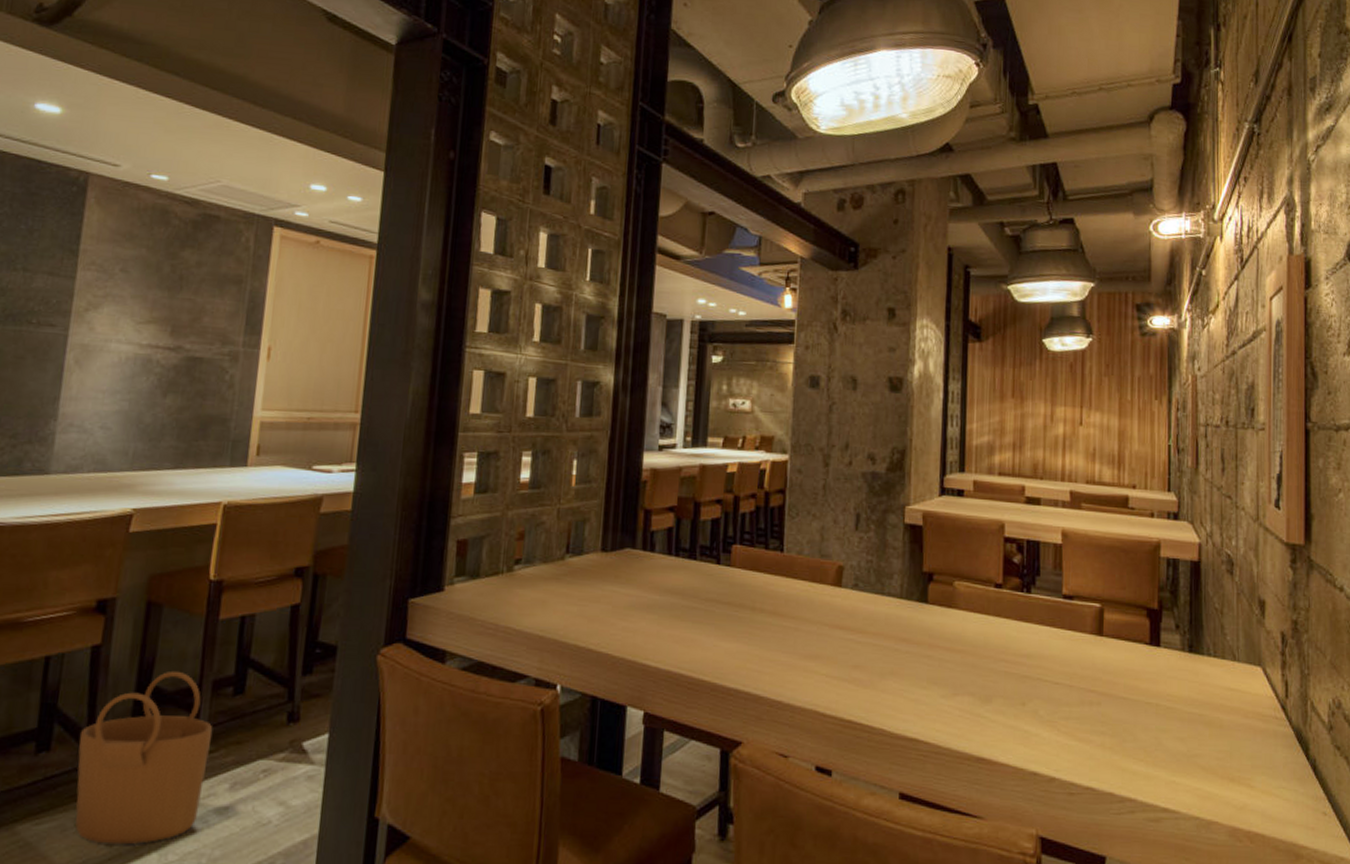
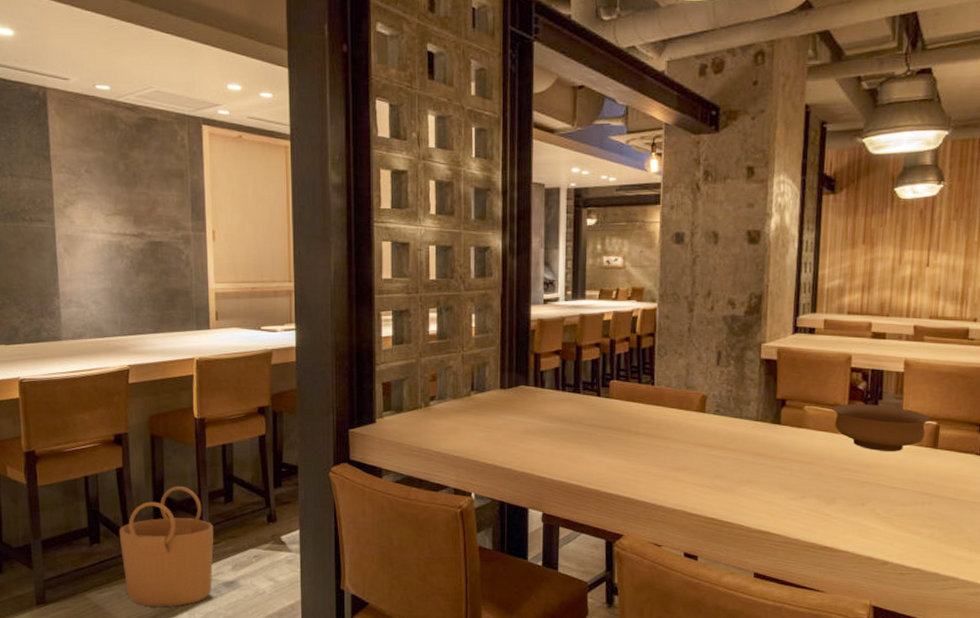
bowl: none [985,580,1094,639] -> present [832,404,931,452]

